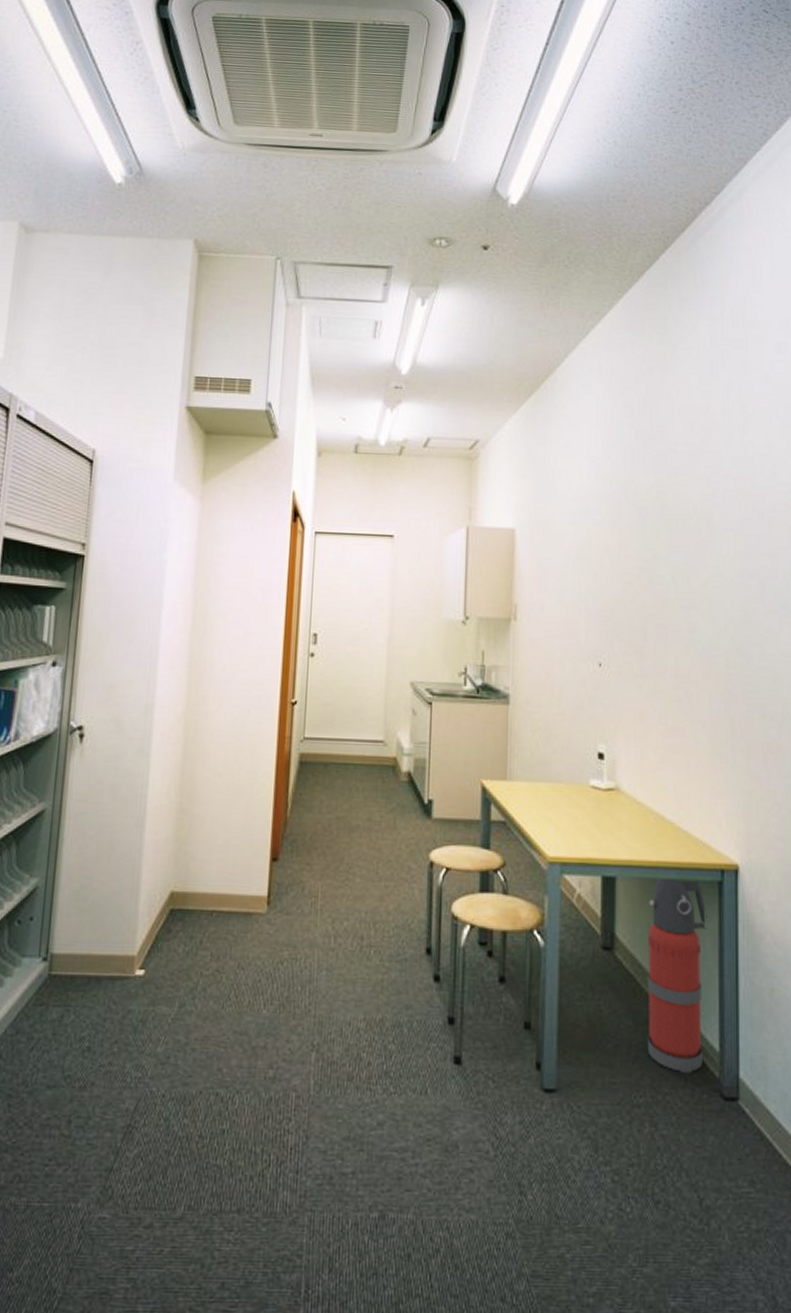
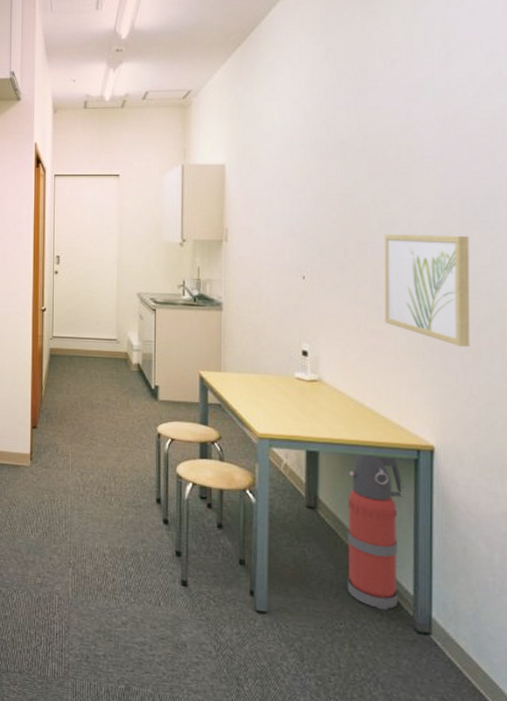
wall art: none [684,616,773,746] -> present [384,234,470,347]

